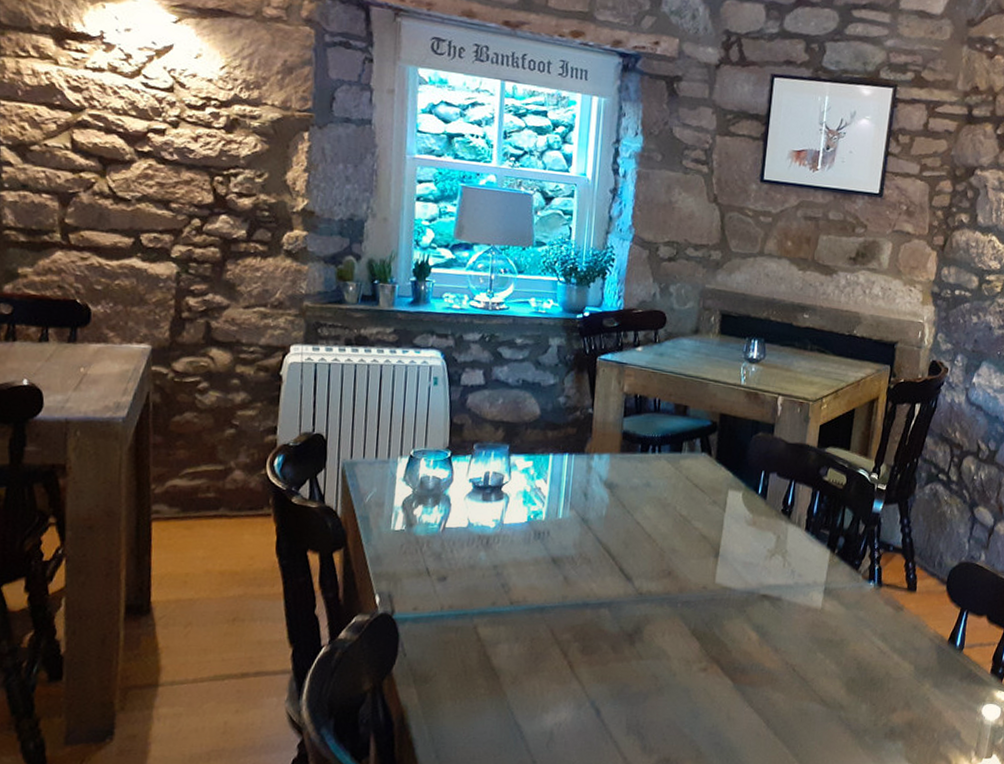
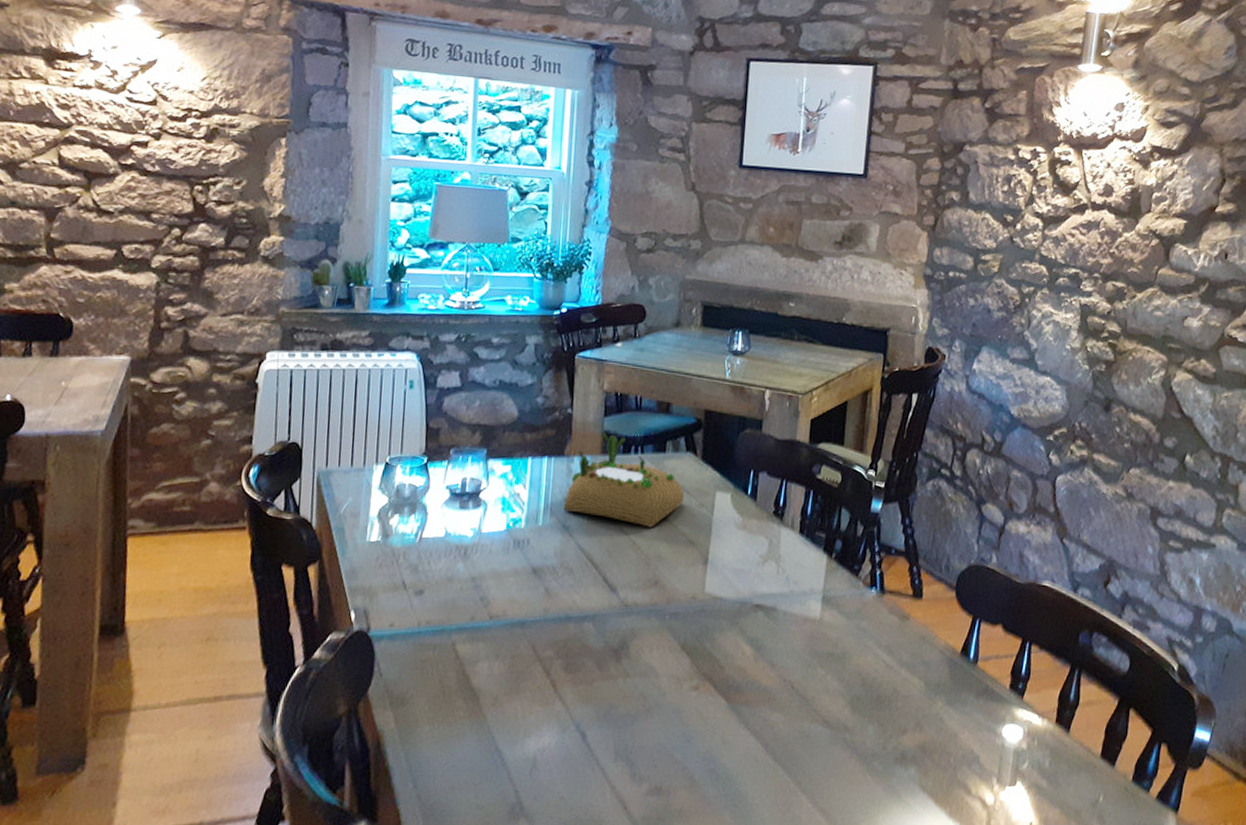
succulent planter: none [583,431,698,522] -> present [563,431,684,527]

